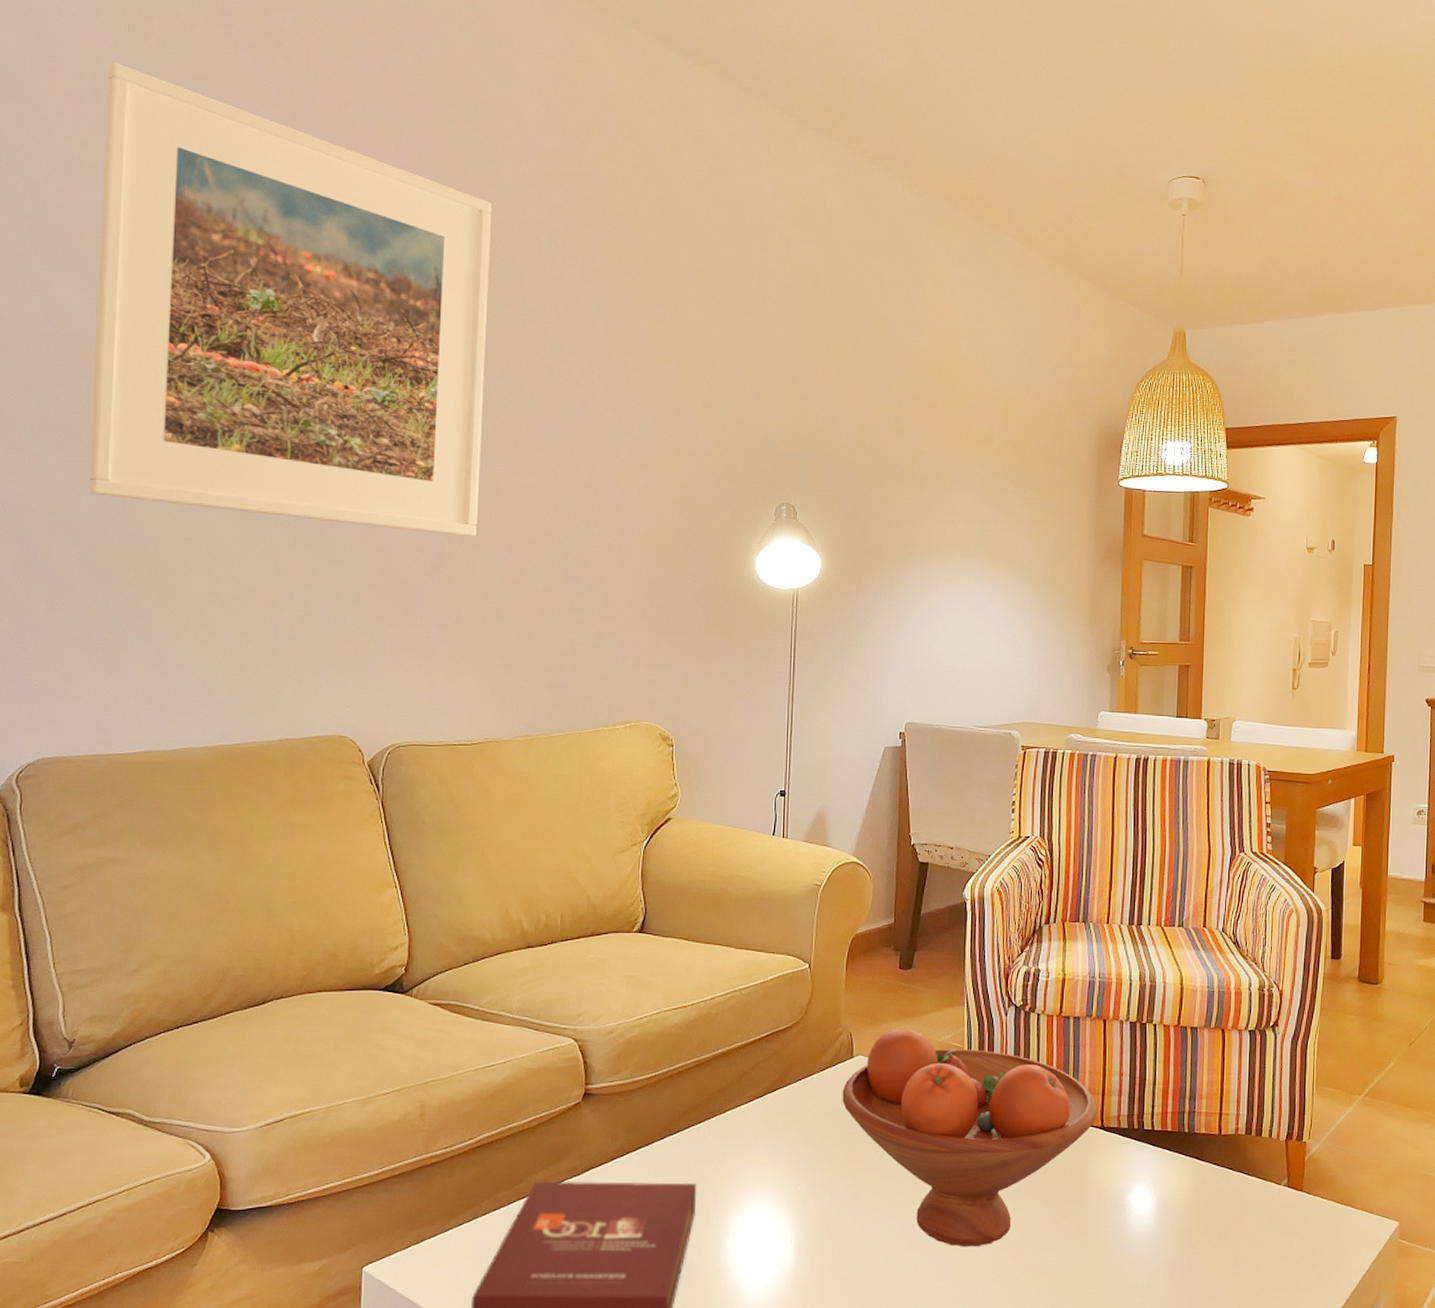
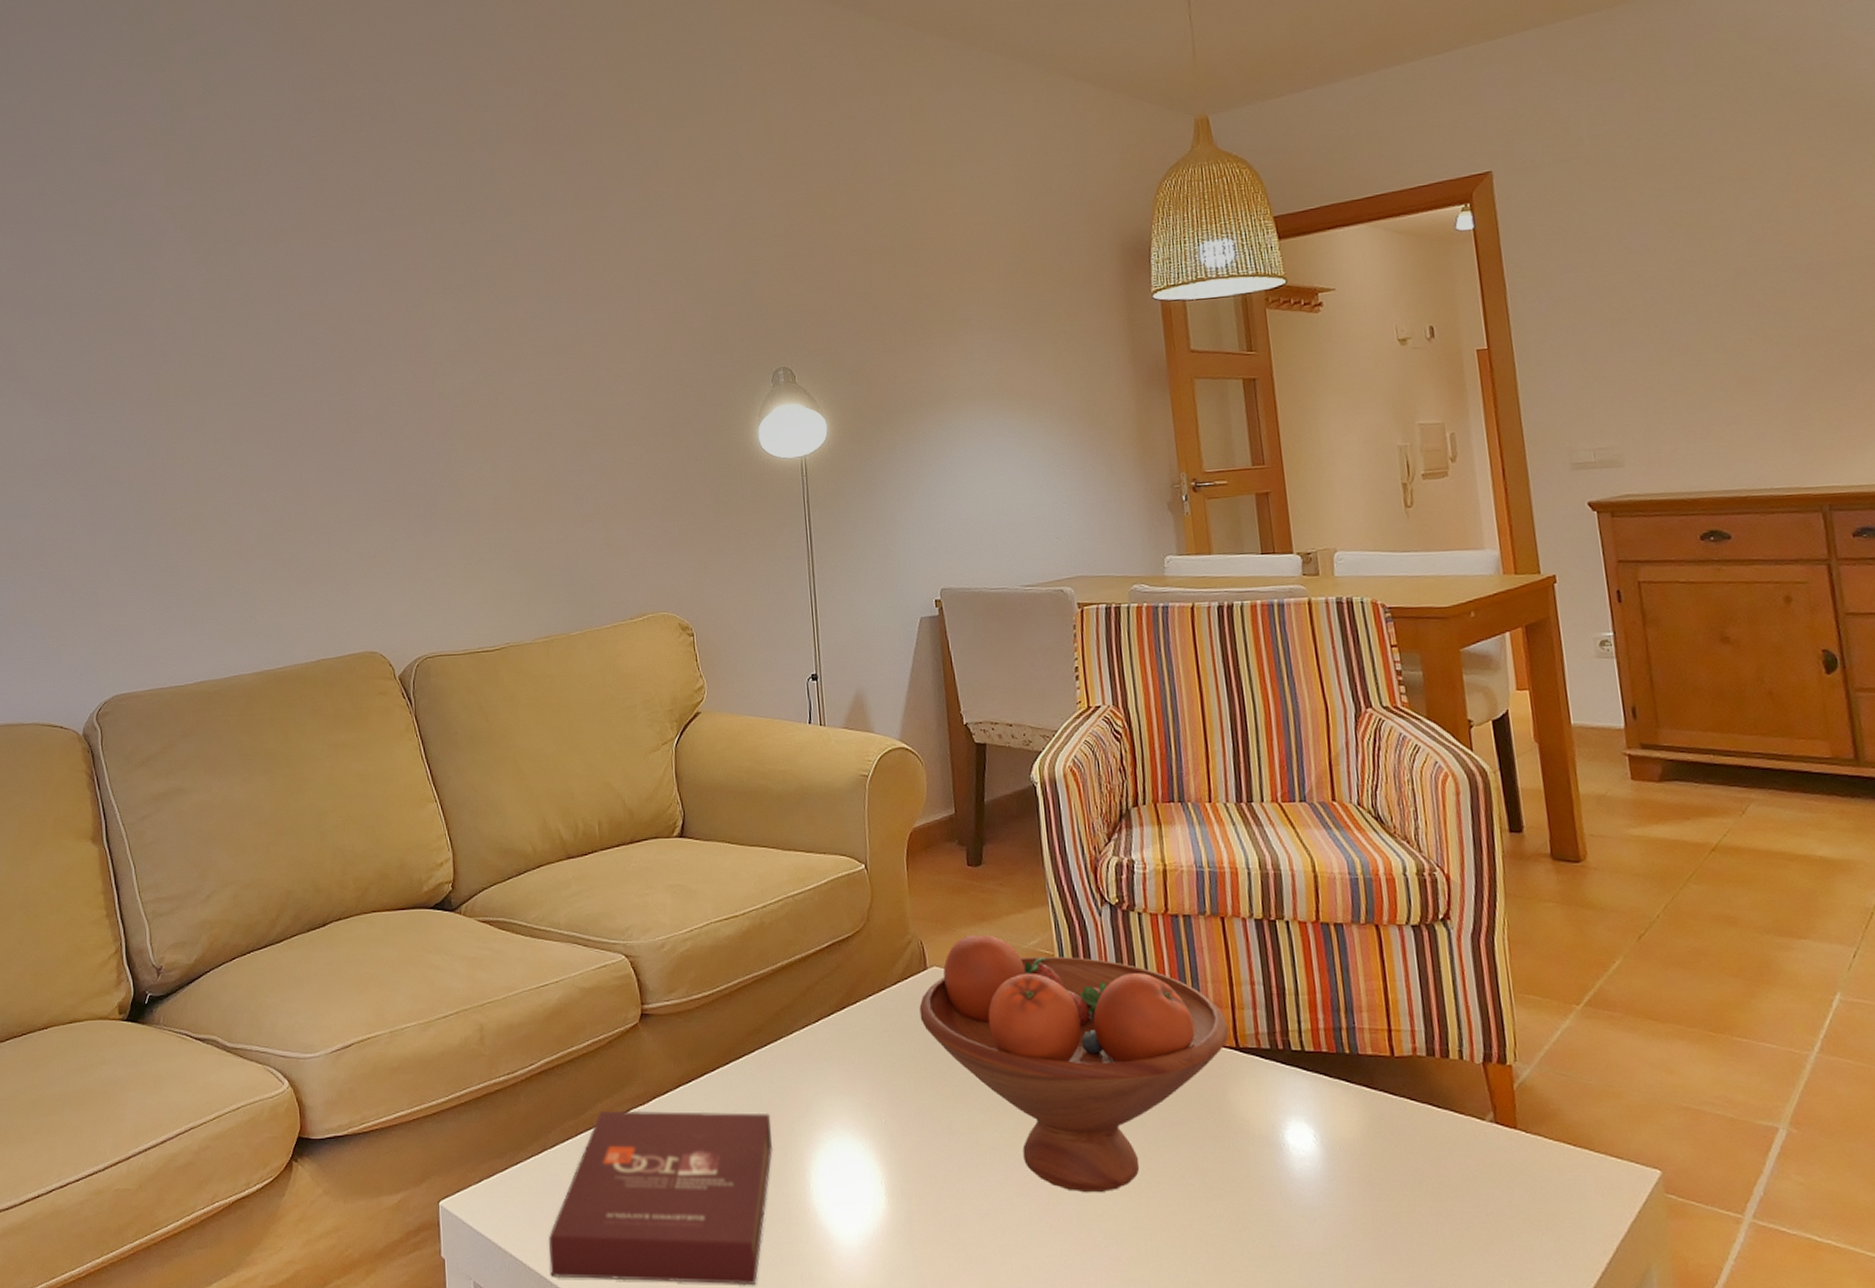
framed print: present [89,62,492,538] -> none [126,50,480,444]

